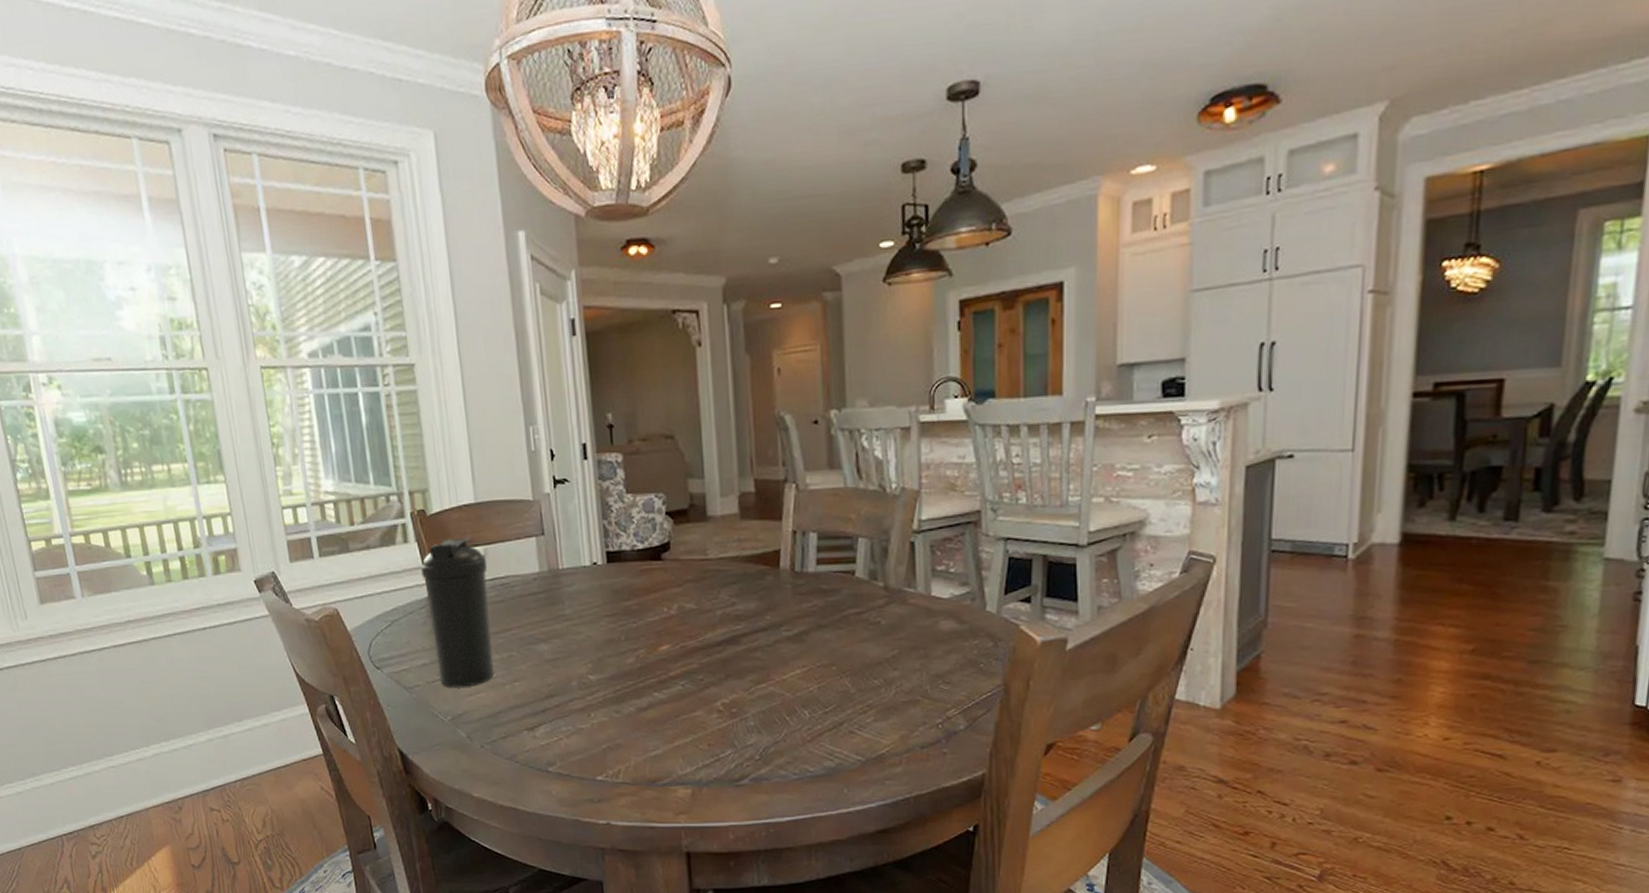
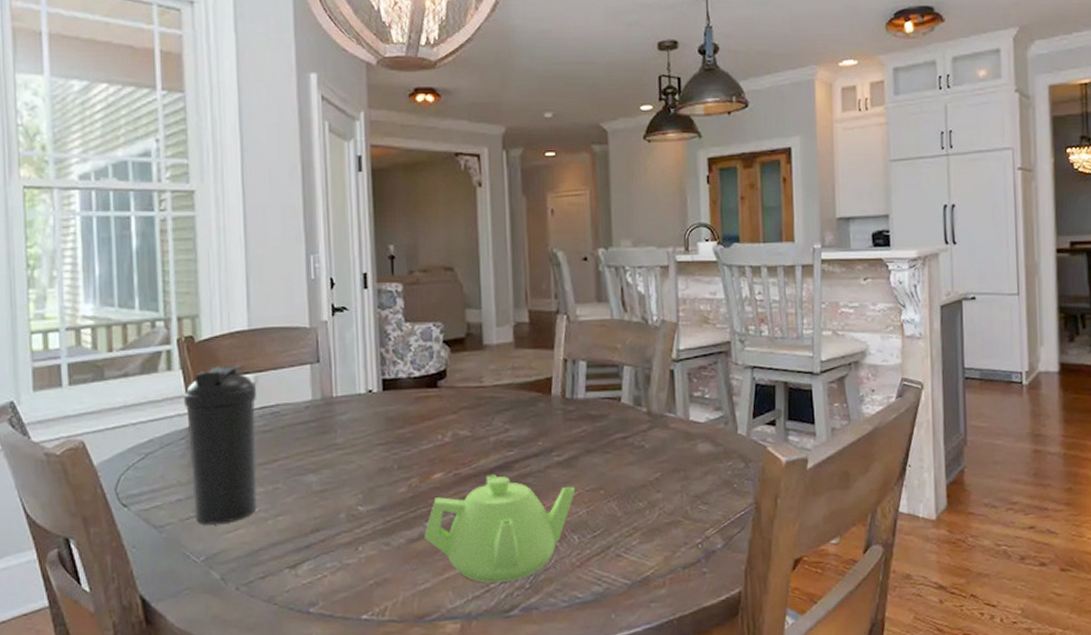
teapot: none [653,648,806,753] -> present [424,474,576,583]

